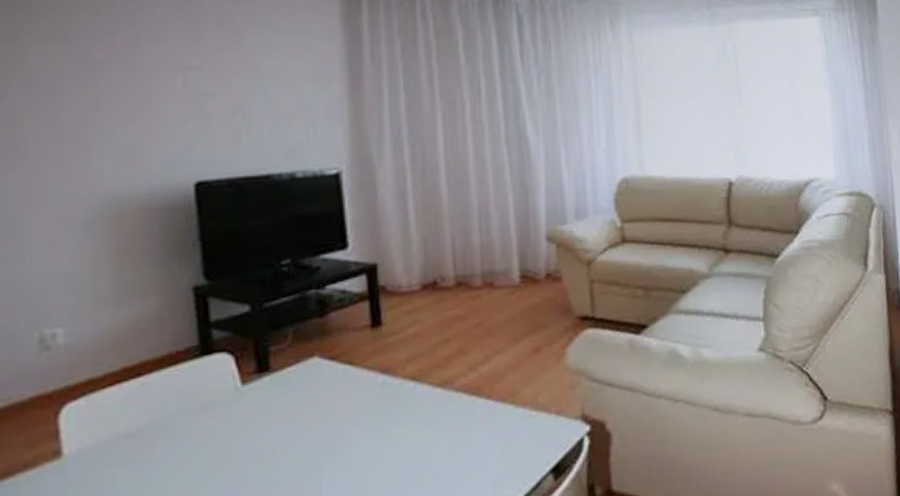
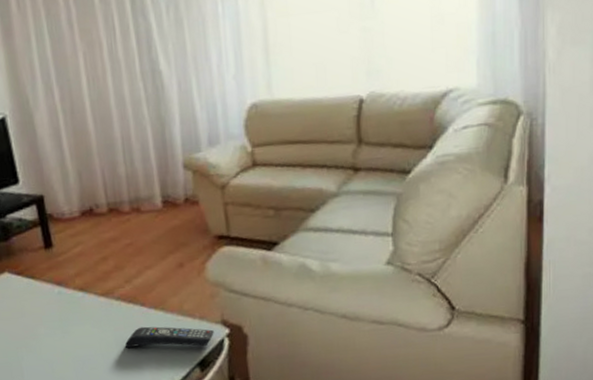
remote control: none [462,424,572,453] -> present [124,326,214,349]

